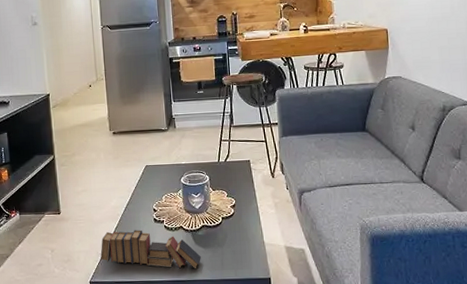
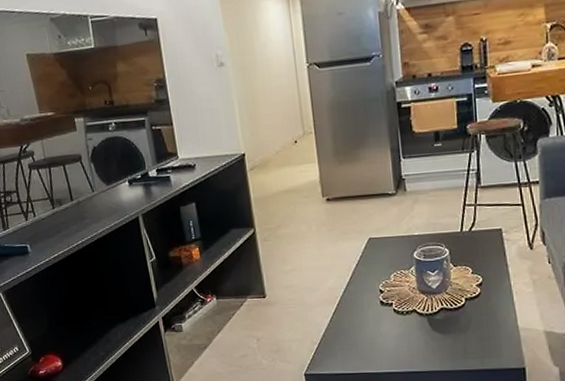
book: present [100,230,201,269] -> none [315,314,439,359]

